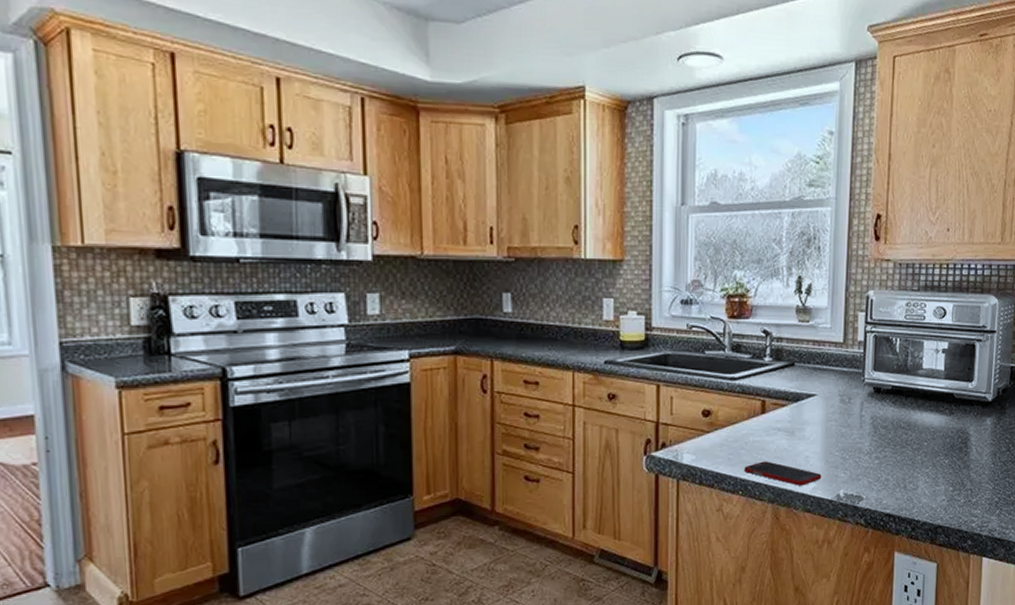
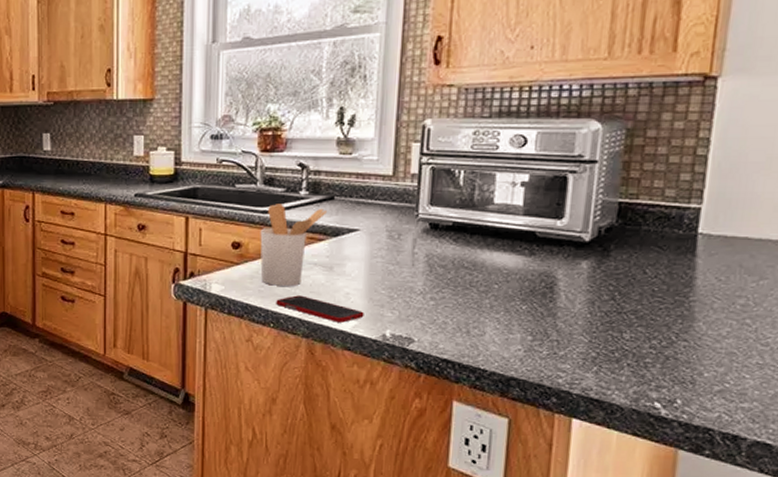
utensil holder: none [728,370,788,453] -> present [260,204,327,286]

